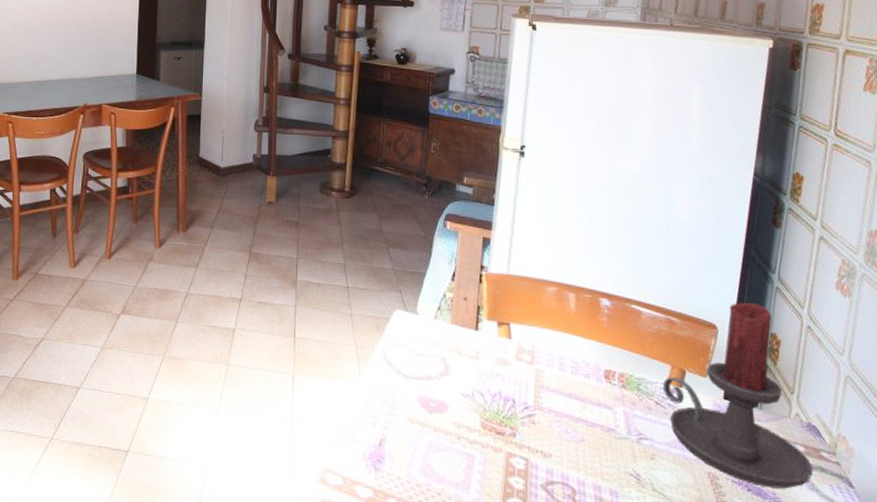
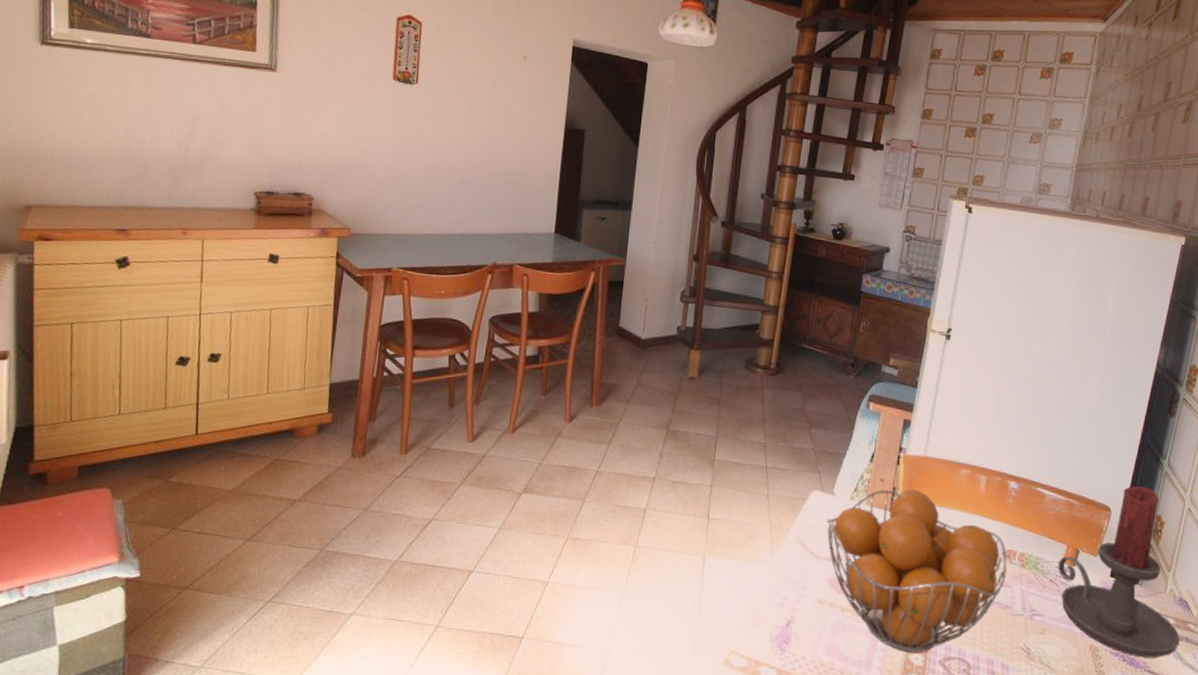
fruit basket: none [412,307,606,476] -> present [827,489,1007,653]

